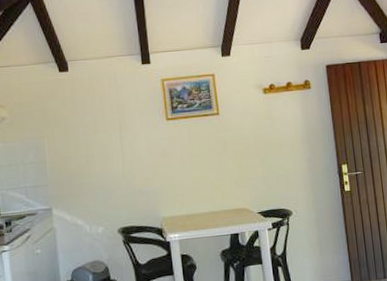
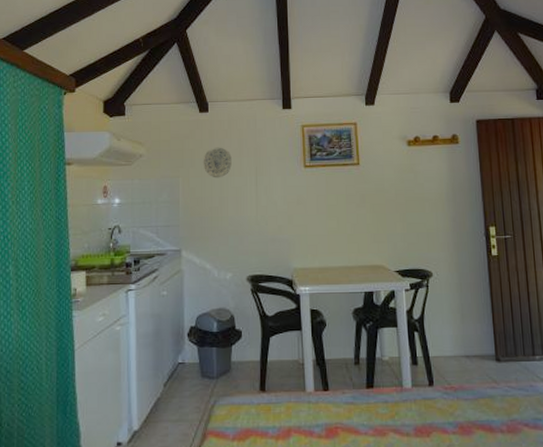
decorative plate: none [66,105,96,137] -> present [203,147,232,178]

